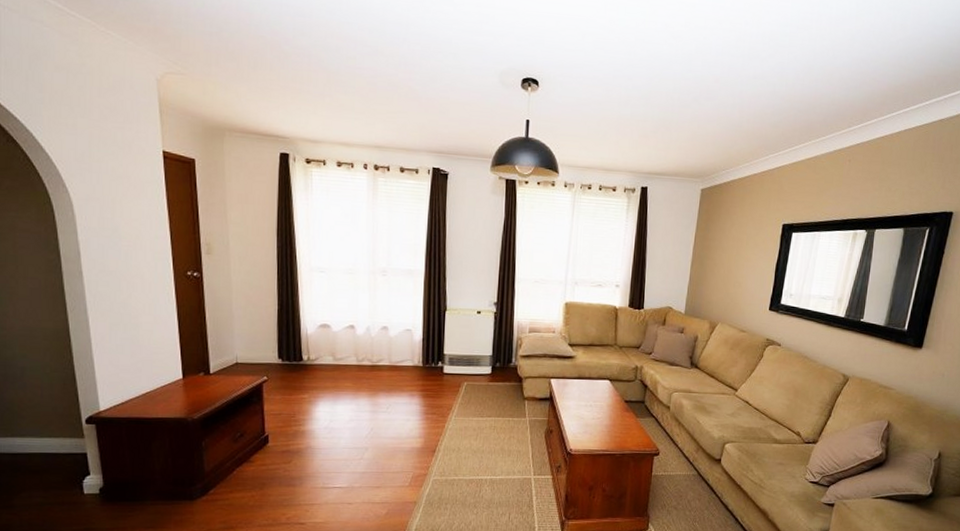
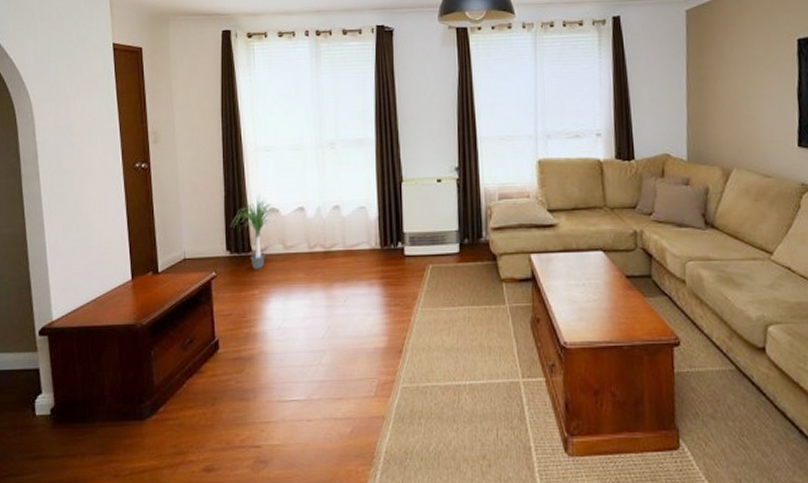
potted plant: none [285,311,331,377] -> present [232,195,280,270]

